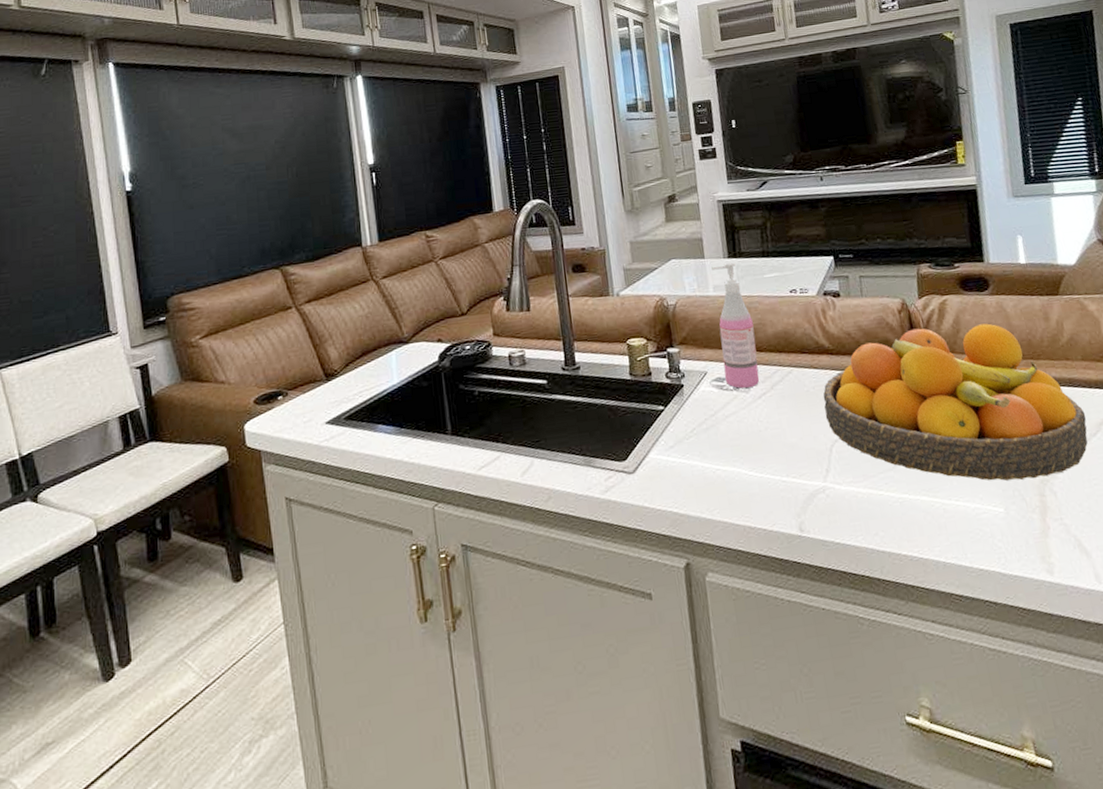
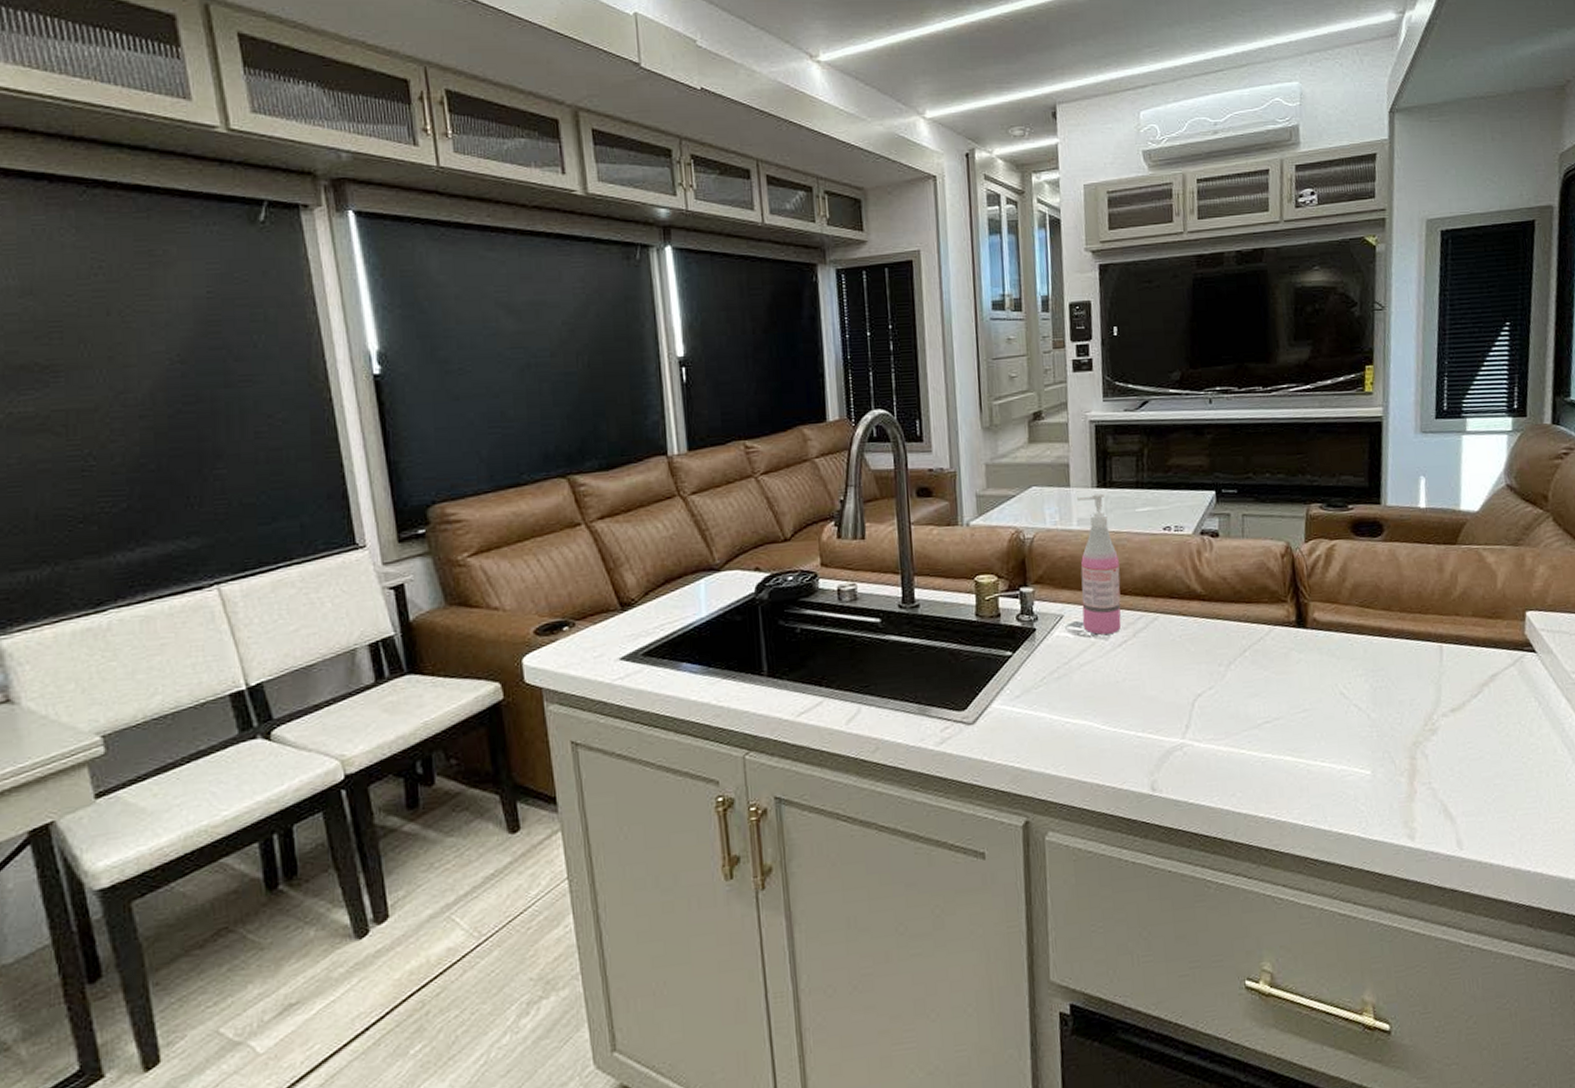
fruit bowl: present [823,323,1088,481] -> none [1189,572,1469,742]

